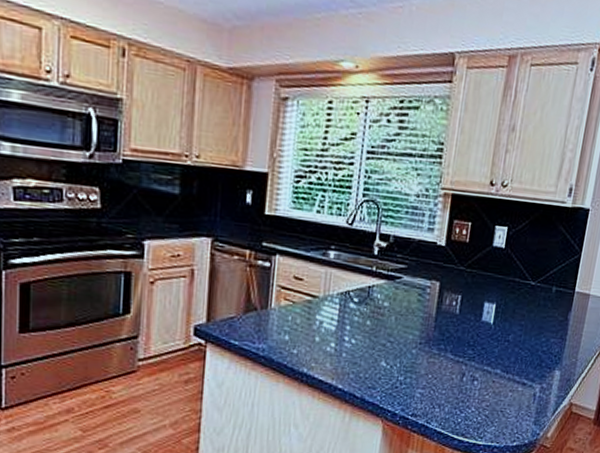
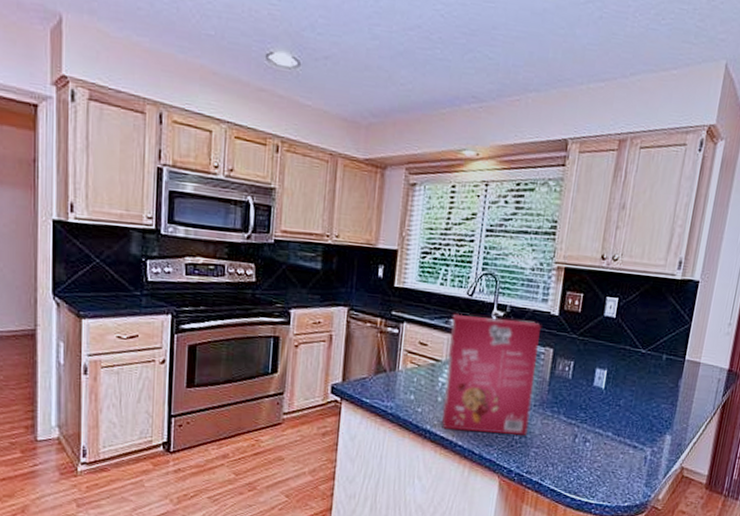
cereal box: none [319,244,428,377] -> present [441,313,542,436]

